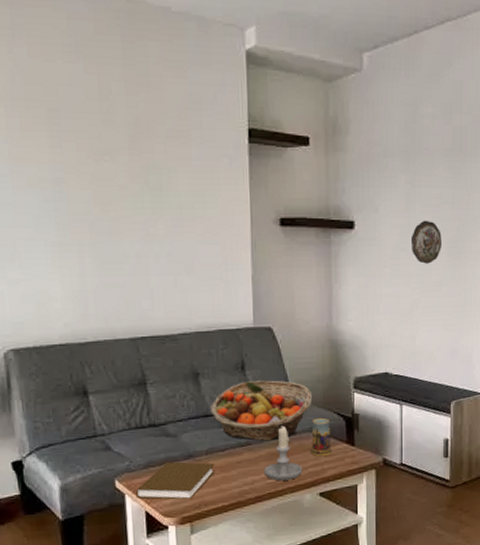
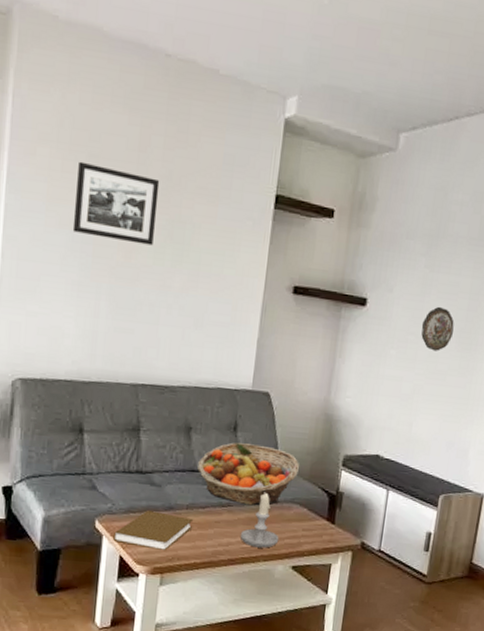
picture frame: none [38,117,130,195] -> present [72,161,160,246]
mug: present [310,418,333,457] -> none [289,491,313,530]

